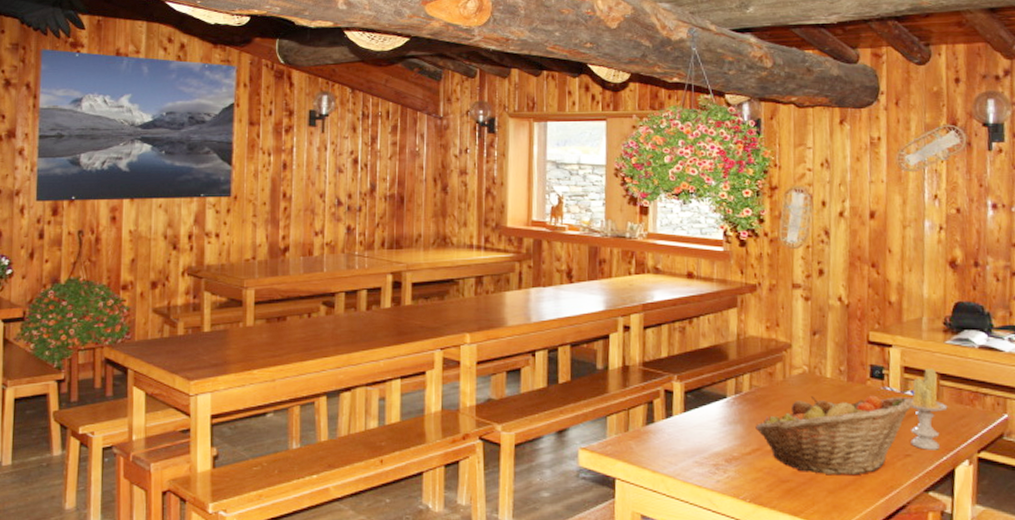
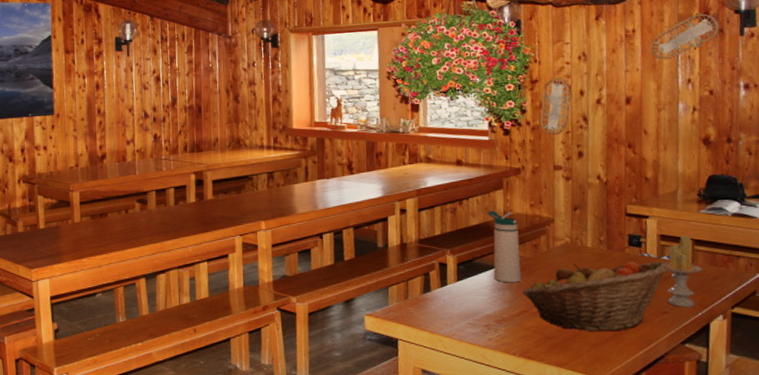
water bottle: none [718,332,754,416] -> present [486,210,521,283]

